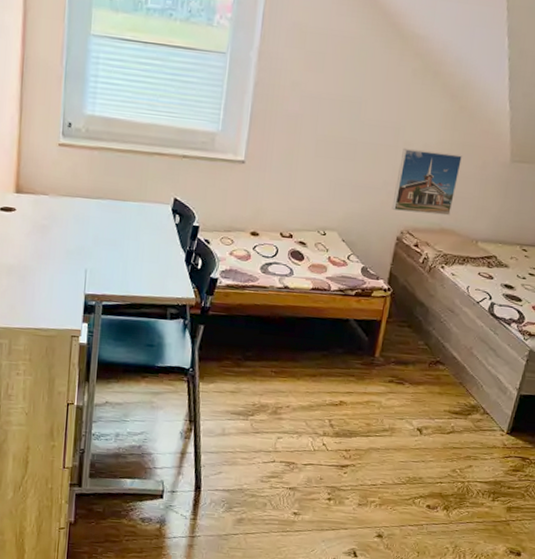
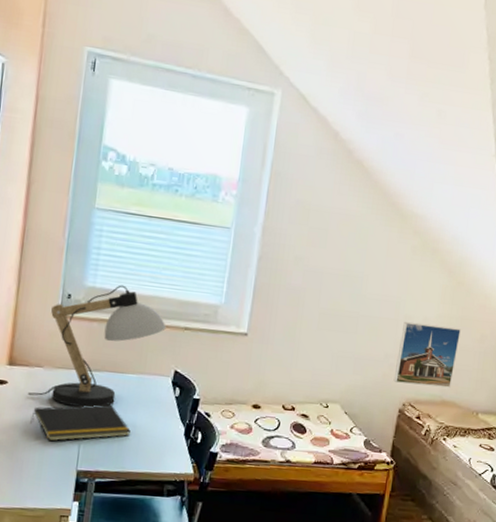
desk lamp: none [36,113,165,234] -> present [28,285,166,407]
notepad: none [39,231,134,266] -> present [30,404,131,442]

